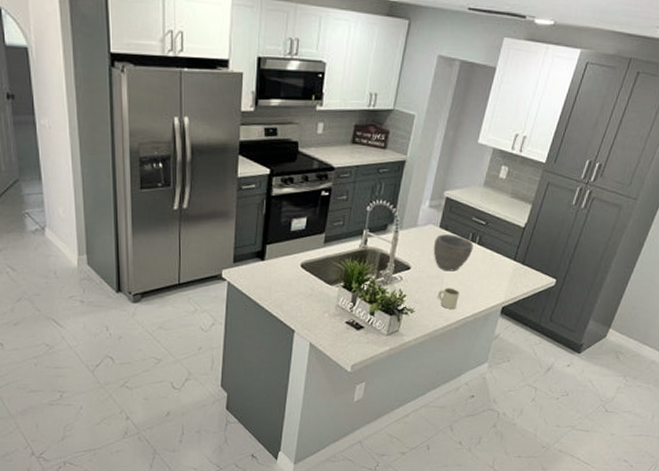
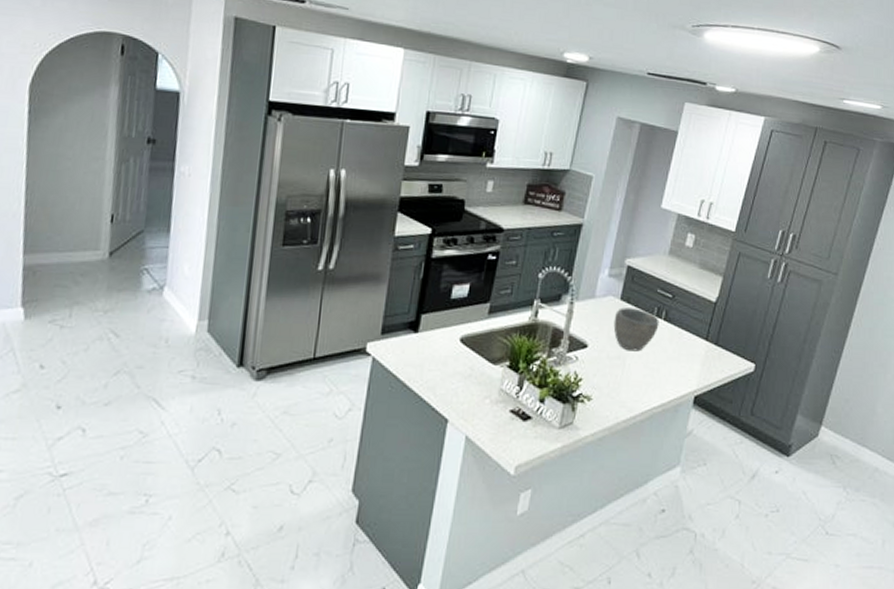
mug: present [438,288,459,309] -> none [619,371,644,397]

